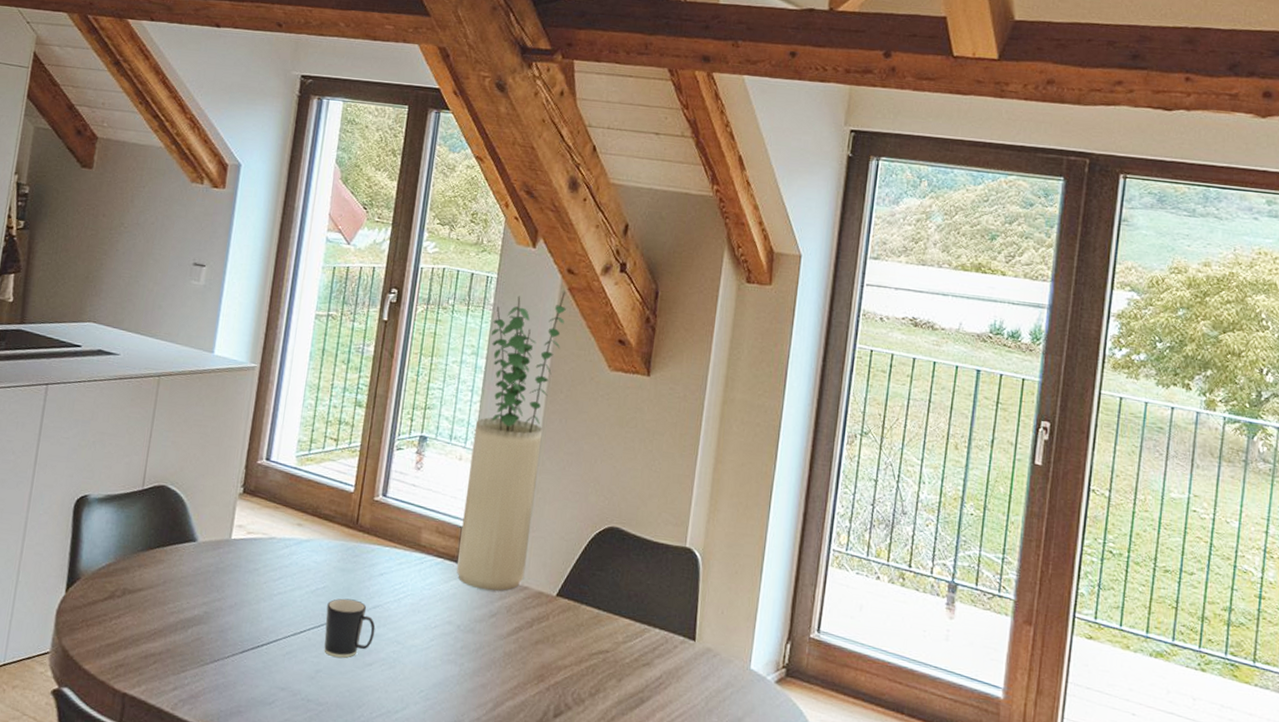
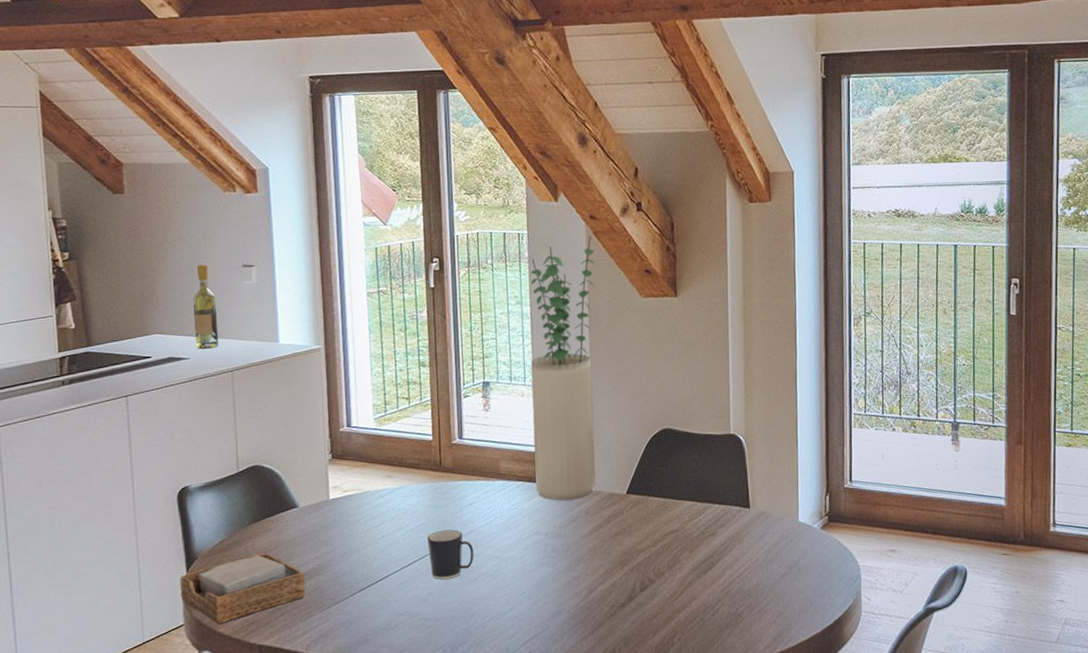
napkin holder: none [53,586,187,659] -> present [179,553,306,624]
bottle: none [128,255,160,348] -> present [193,264,219,349]

